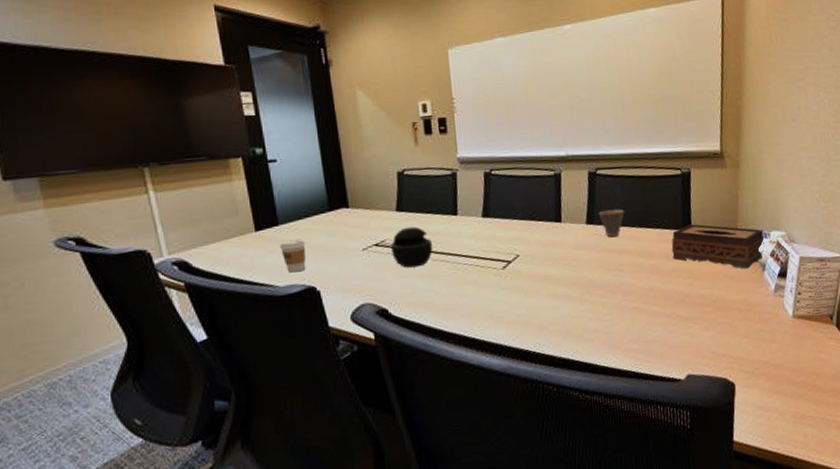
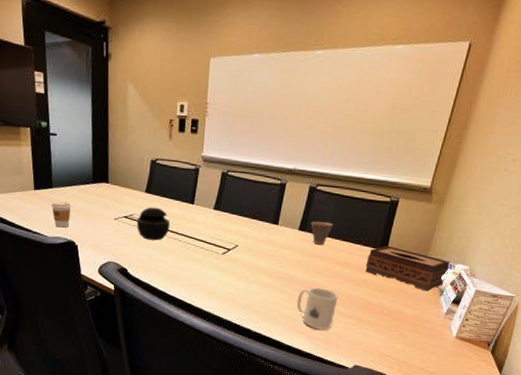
mug: none [602,287,651,339] -> present [296,287,339,330]

